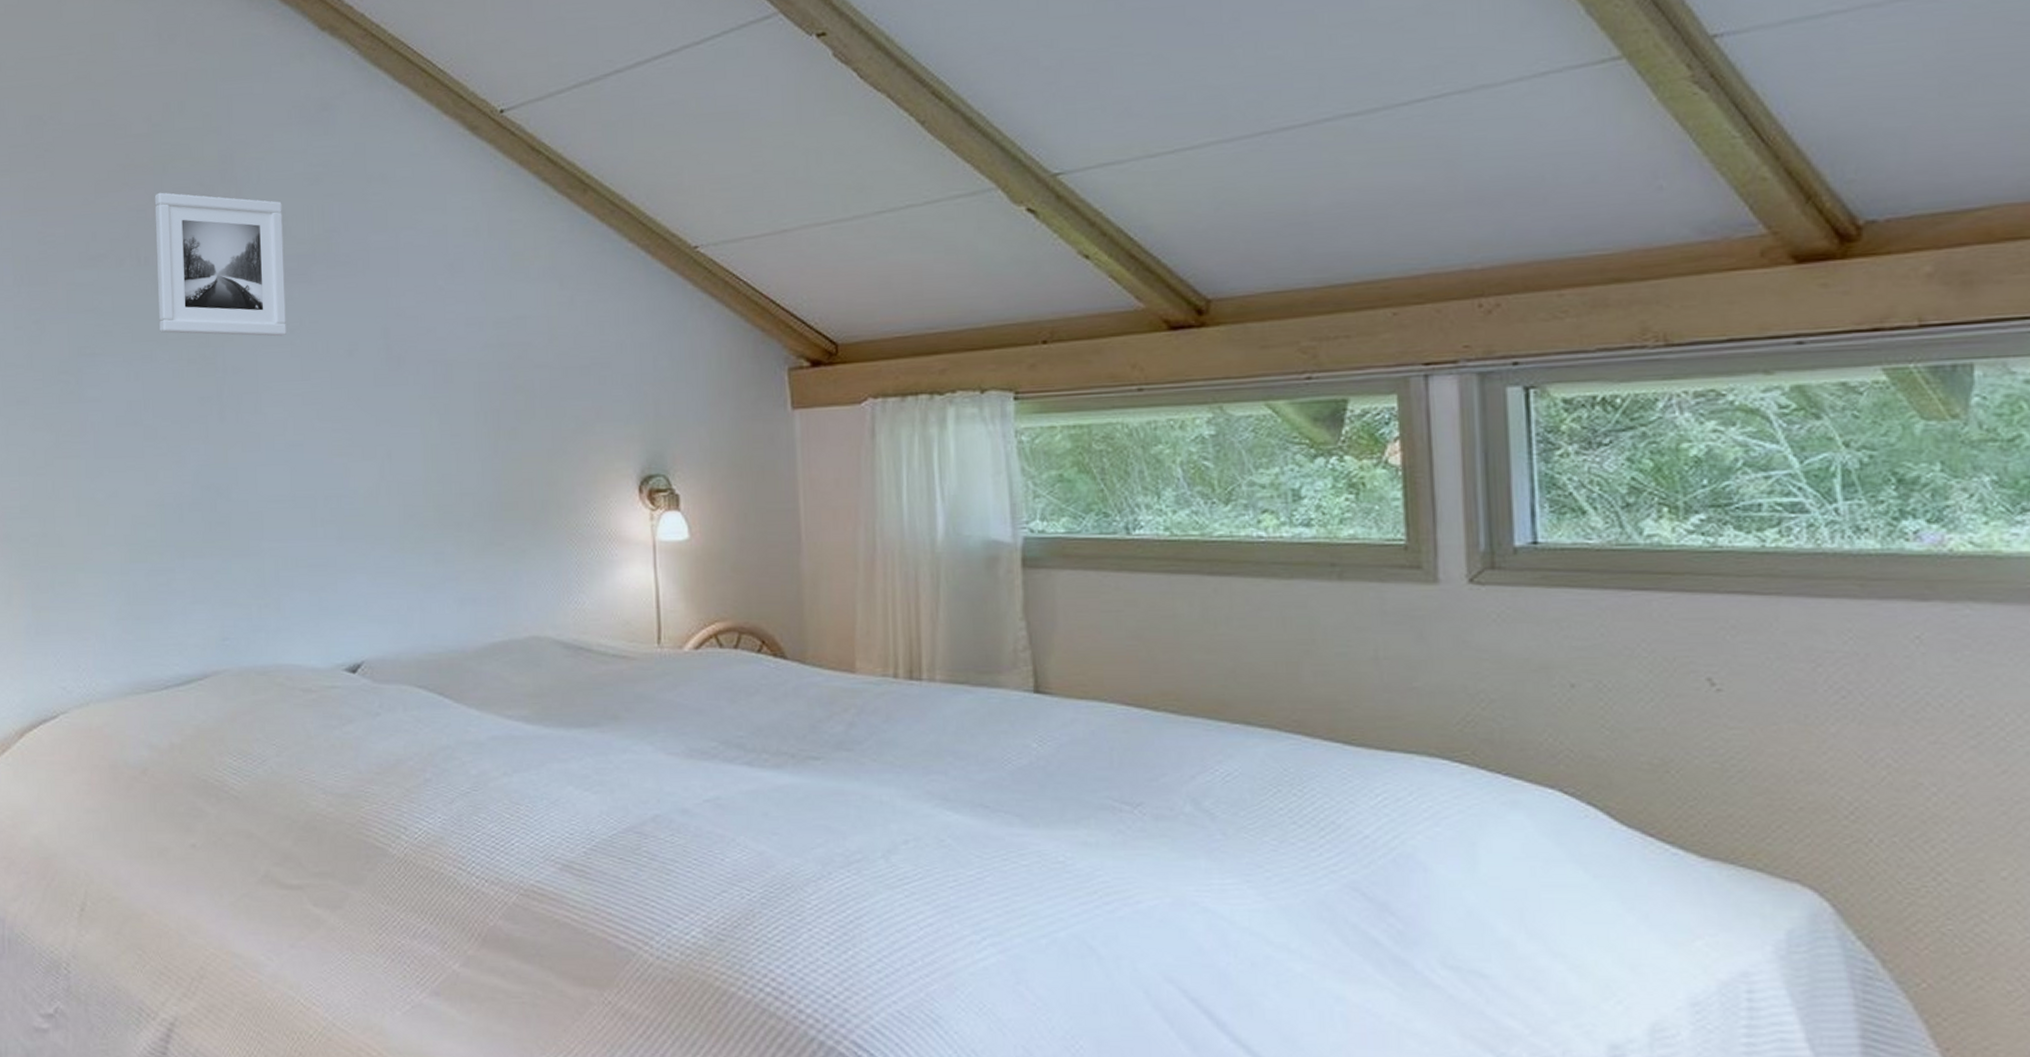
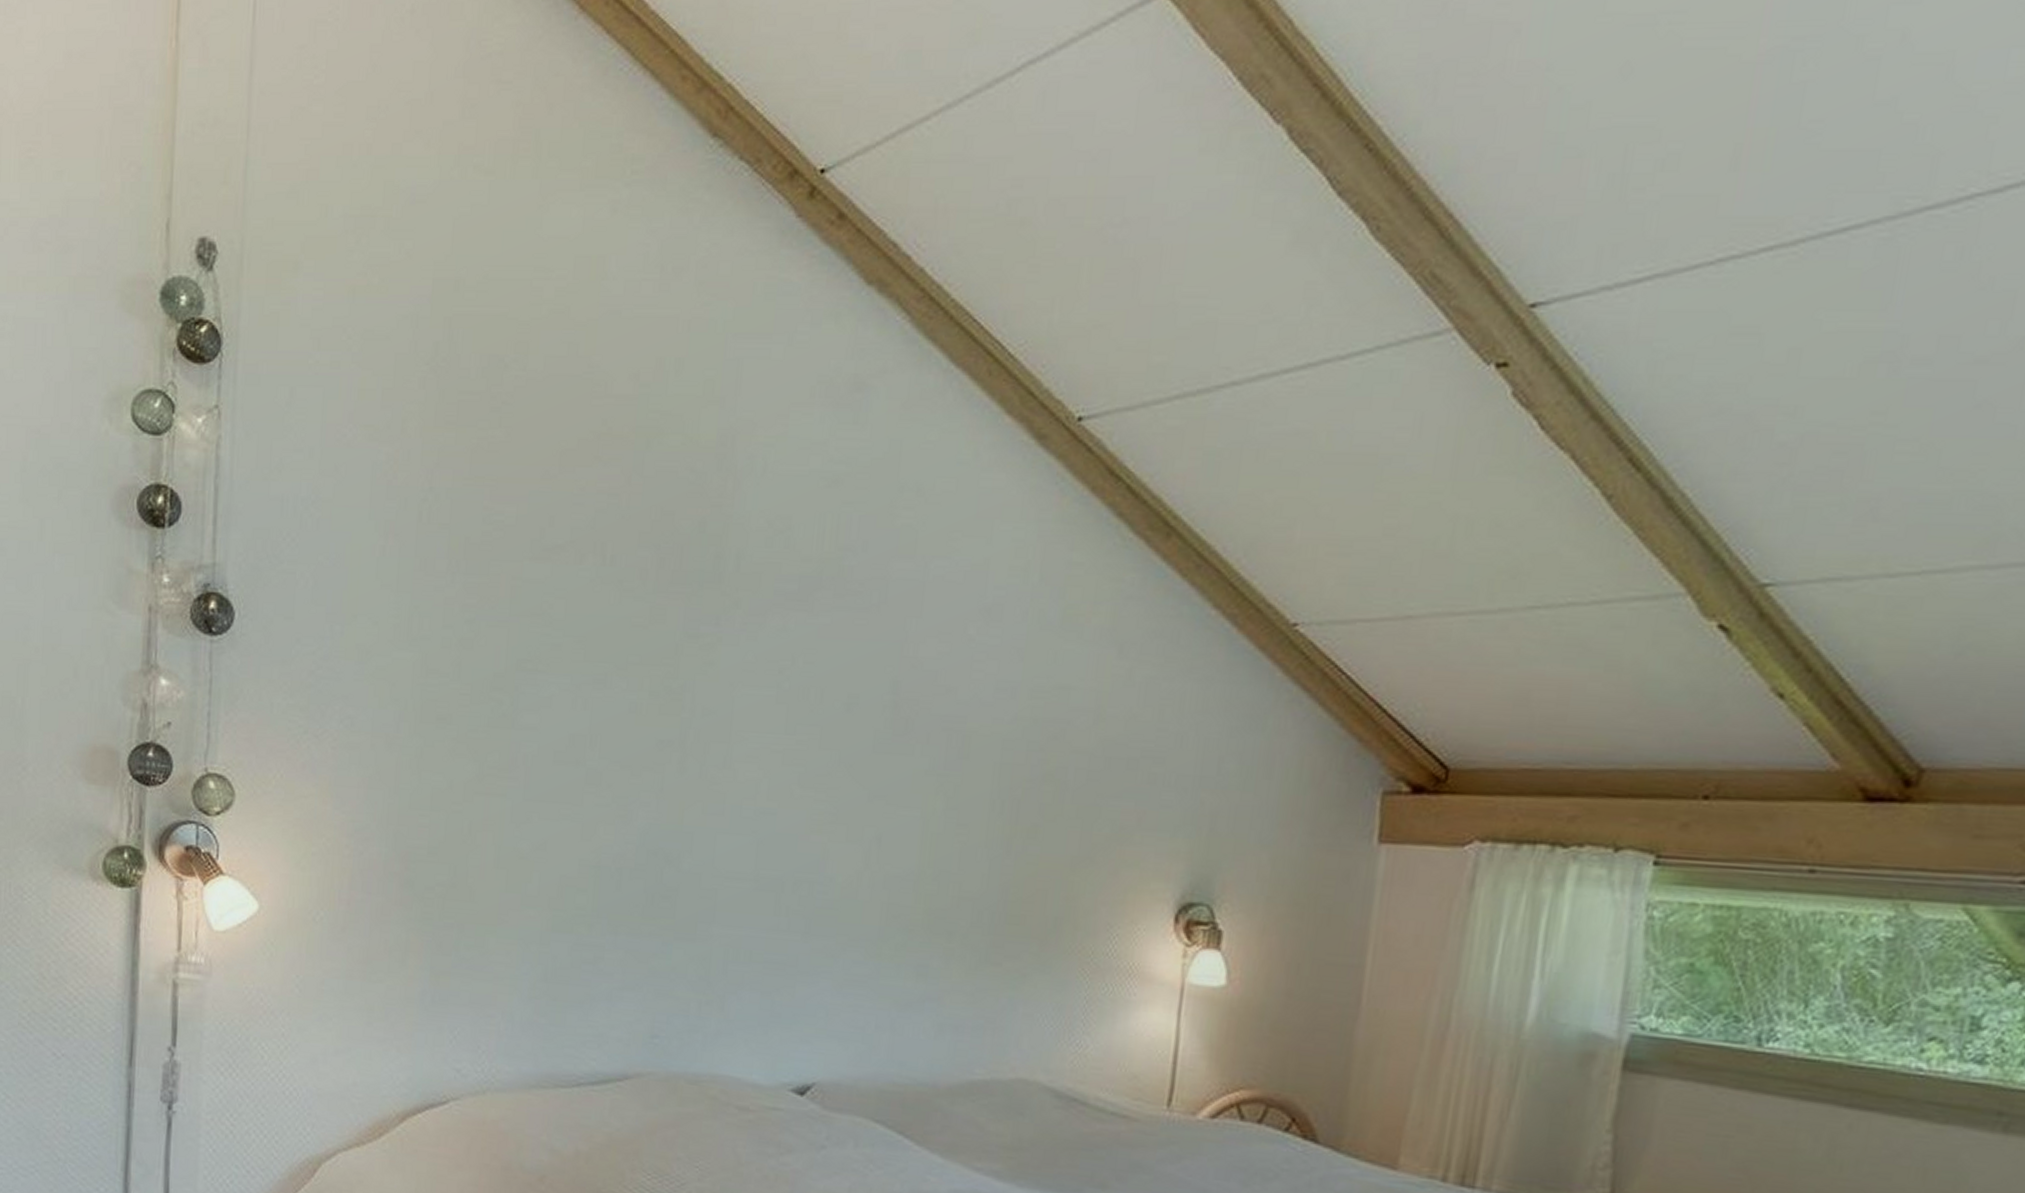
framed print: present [155,192,286,337] -> none [619,474,789,676]

